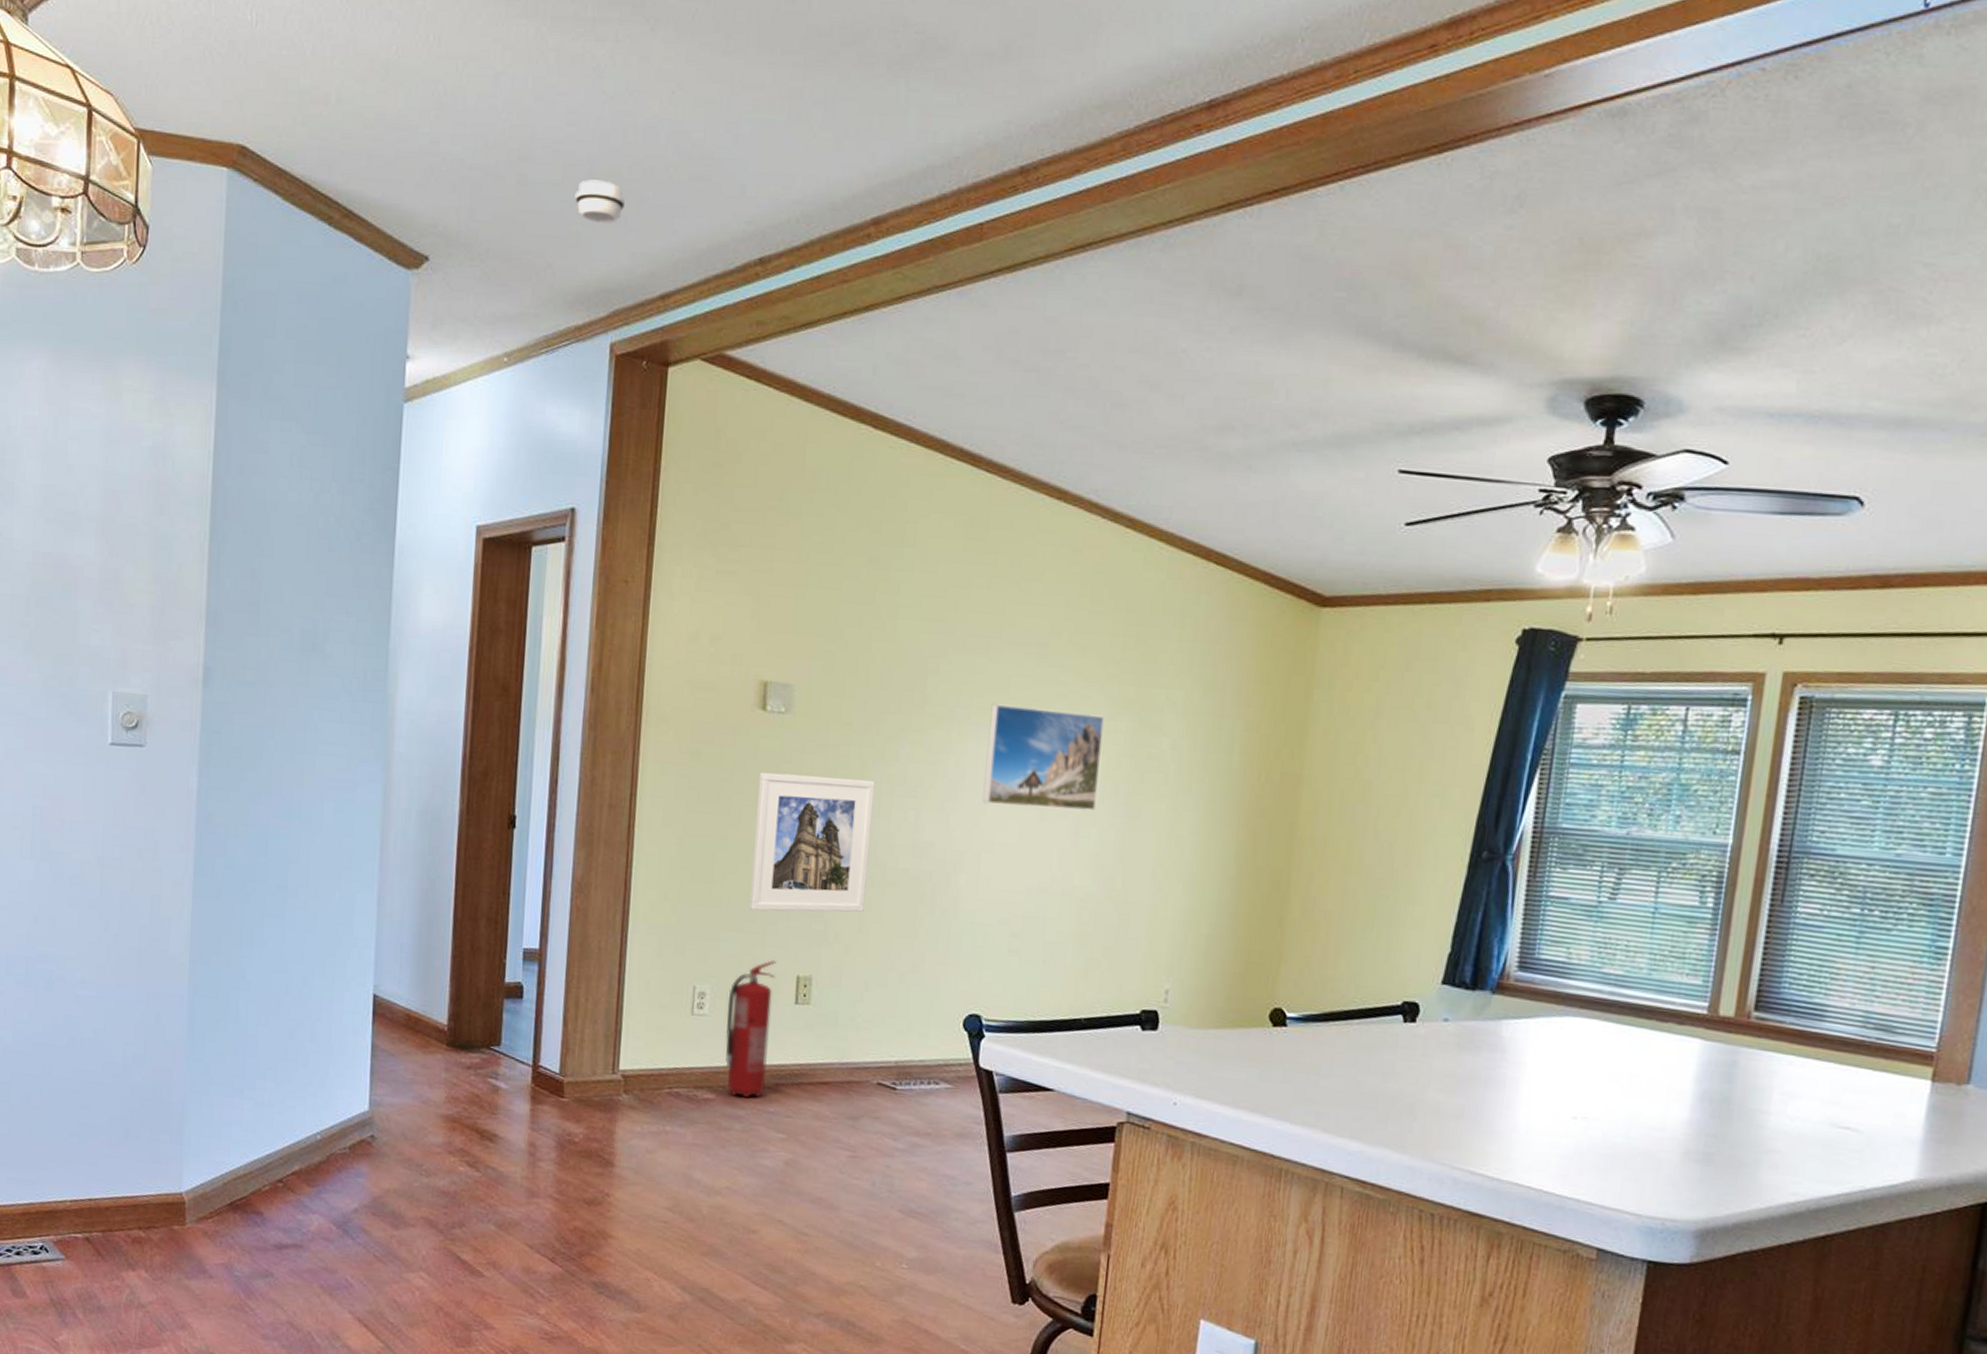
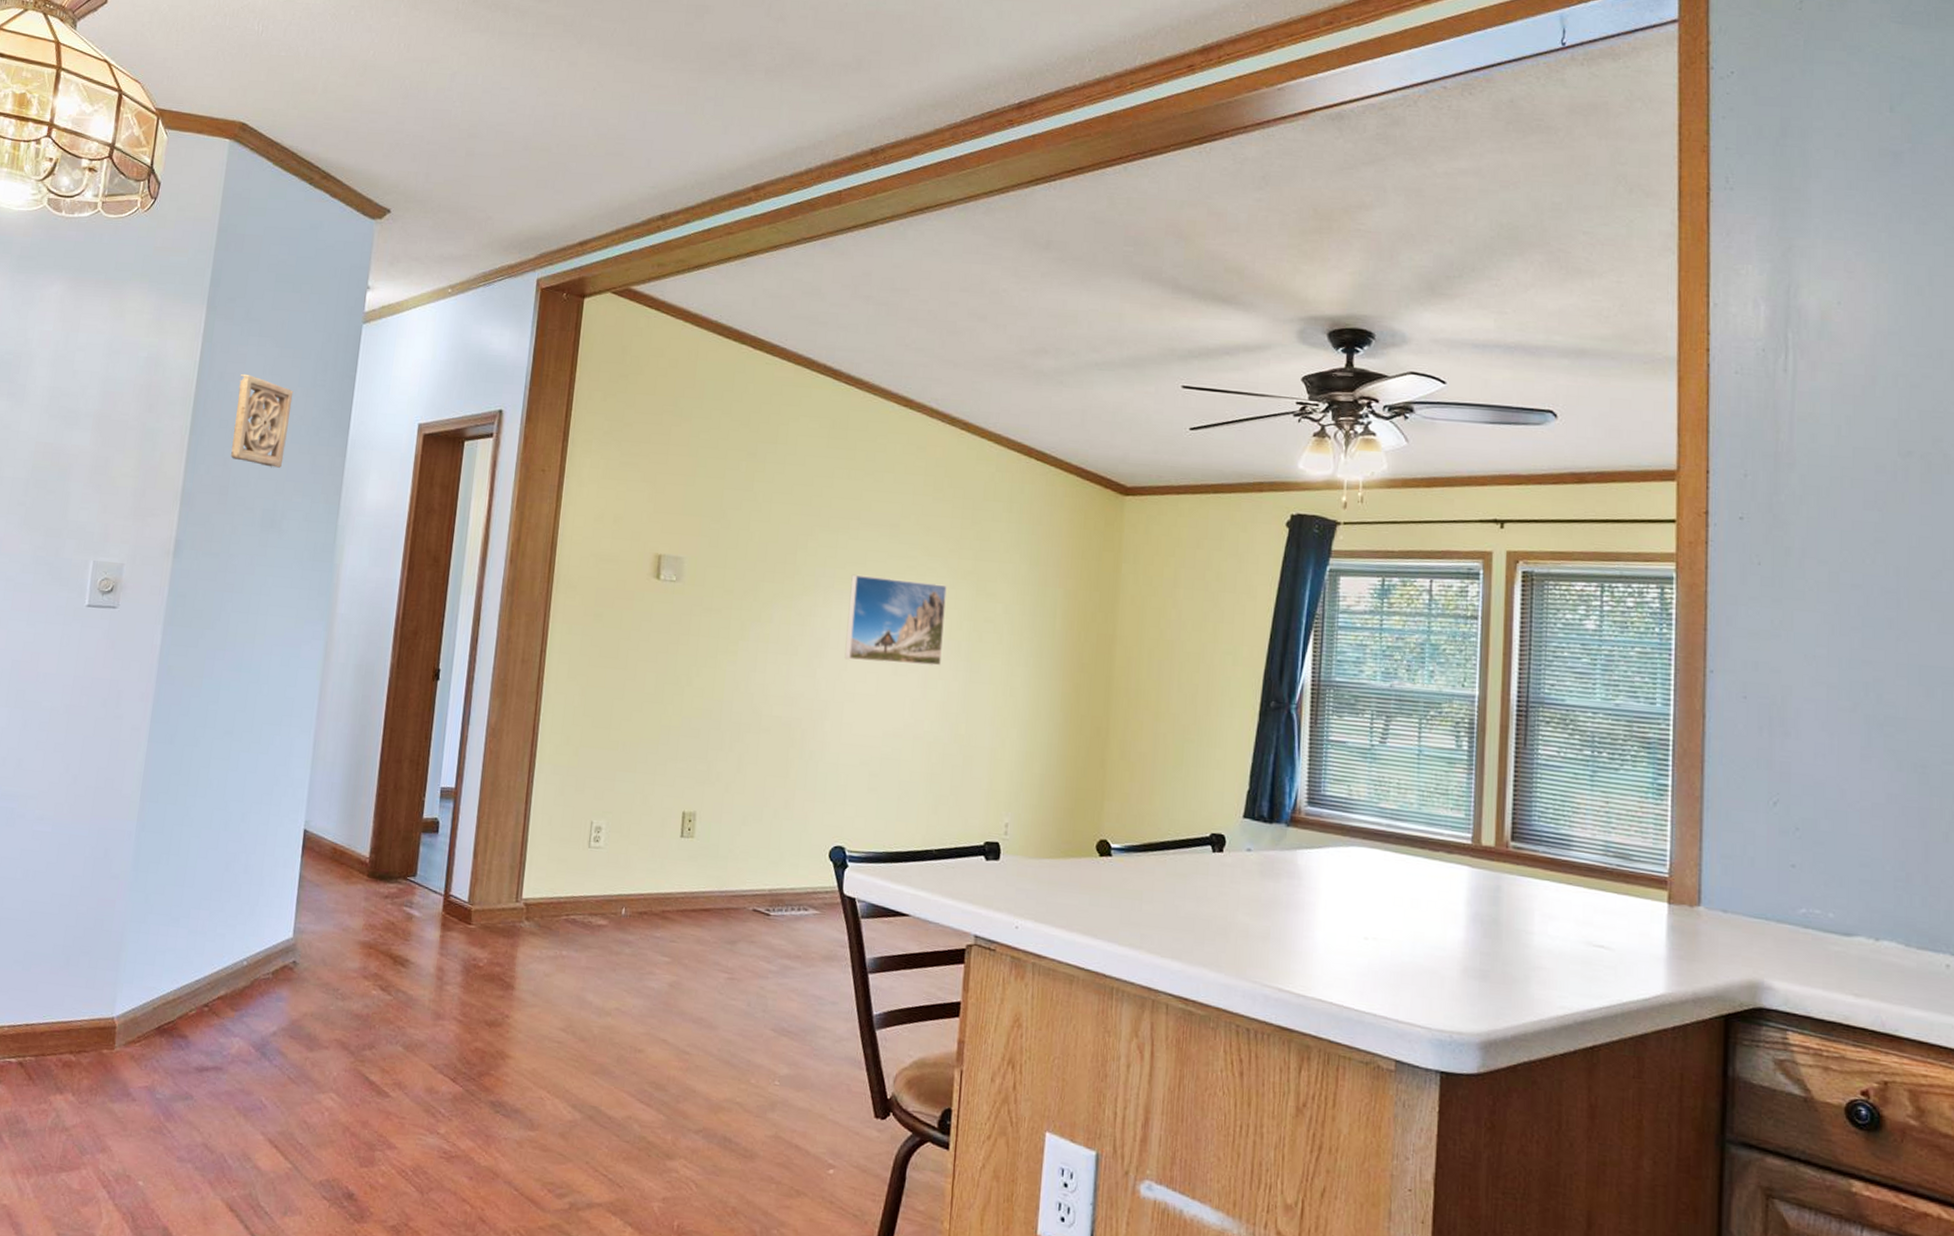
wall ornament: none [260,466,327,581] -> present [231,373,294,468]
smoke detector: present [575,179,625,223] -> none [512,153,553,186]
fire extinguisher: present [725,960,776,1098] -> none [617,798,665,924]
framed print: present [749,772,875,913] -> none [642,631,753,755]

